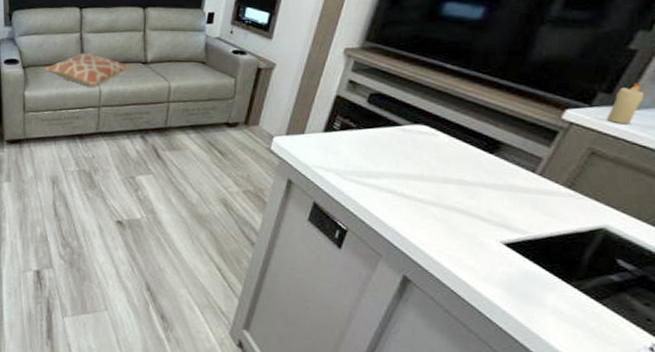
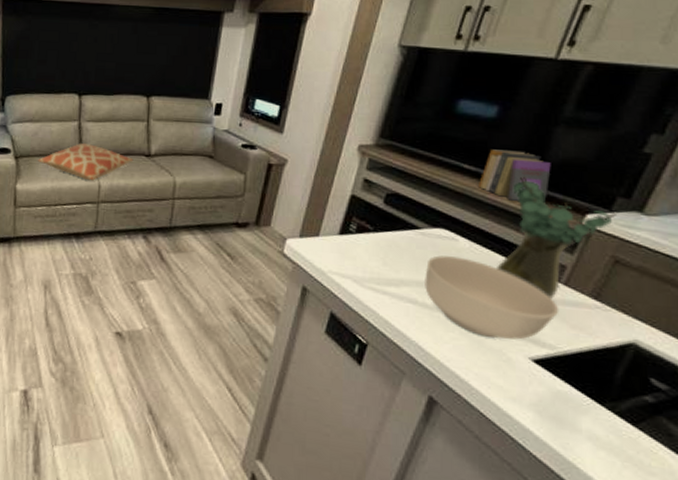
bowl: none [404,150,533,226] -> present [425,255,559,340]
books: none [461,49,534,99] -> present [479,149,551,203]
vase: none [473,74,596,188] -> present [495,176,616,299]
candle: present [607,82,645,125] -> none [628,187,663,232]

